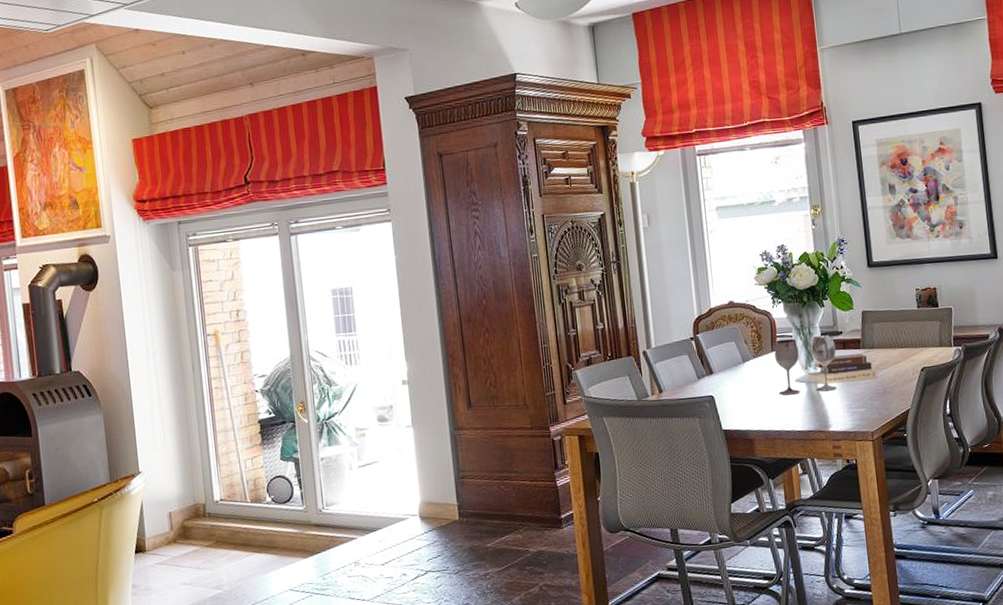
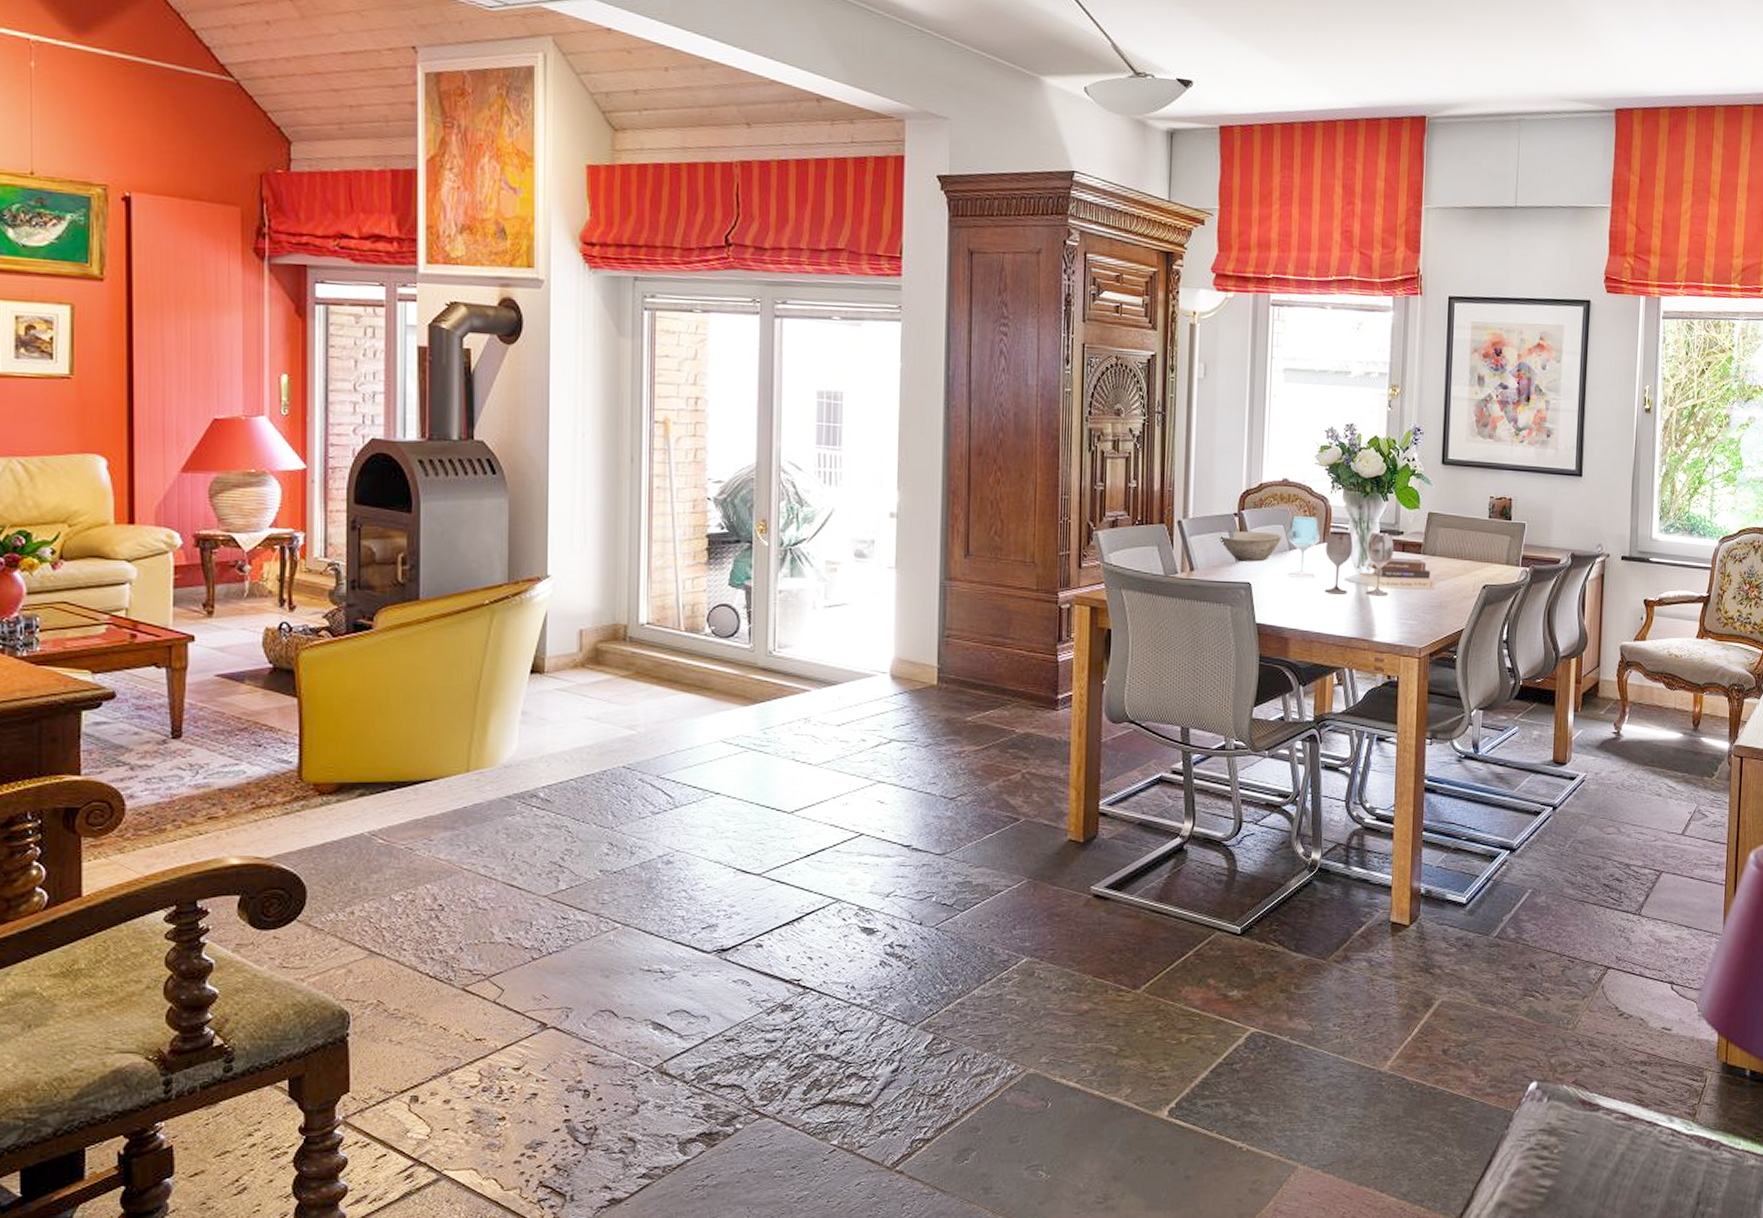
bowl: none [681,350,735,378] -> present [1220,531,1282,562]
wine glass: none [739,330,769,387] -> present [1287,515,1321,579]

